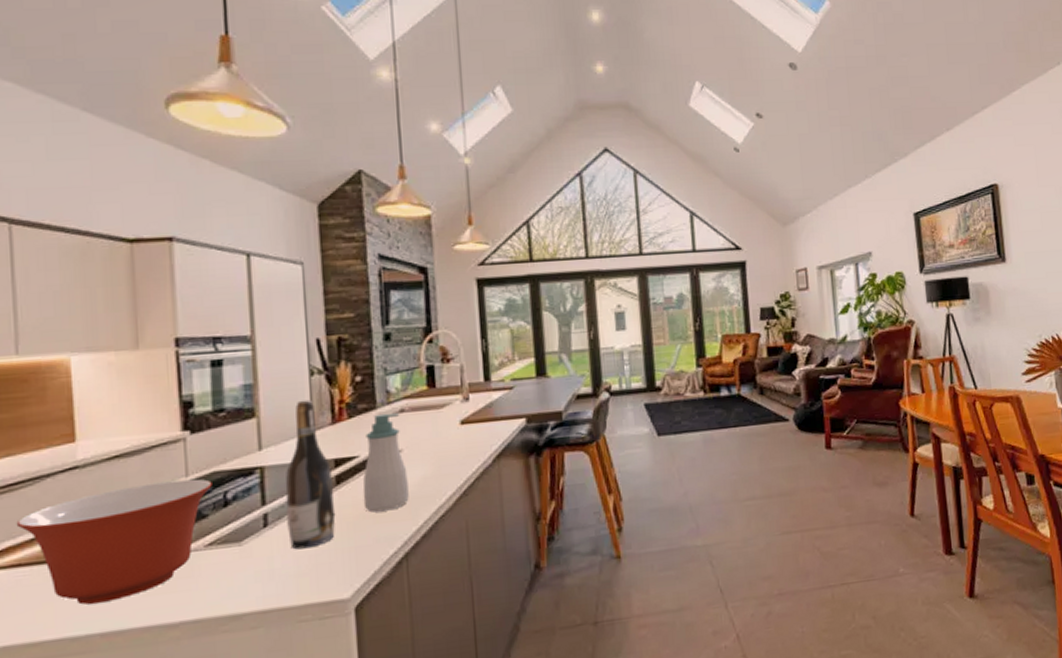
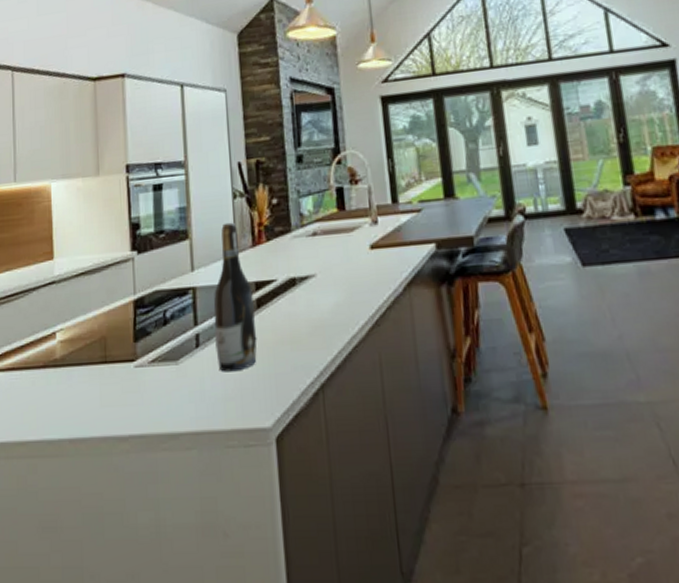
mixing bowl: present [16,478,212,605] -> none [11,297,155,410]
soap bottle: present [362,413,409,513] -> none [280,236,323,339]

